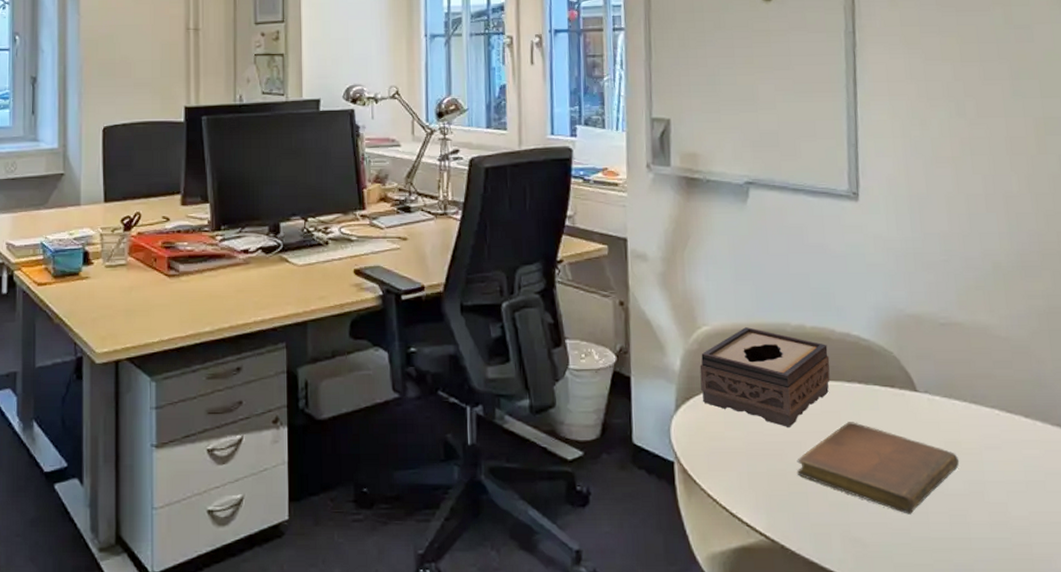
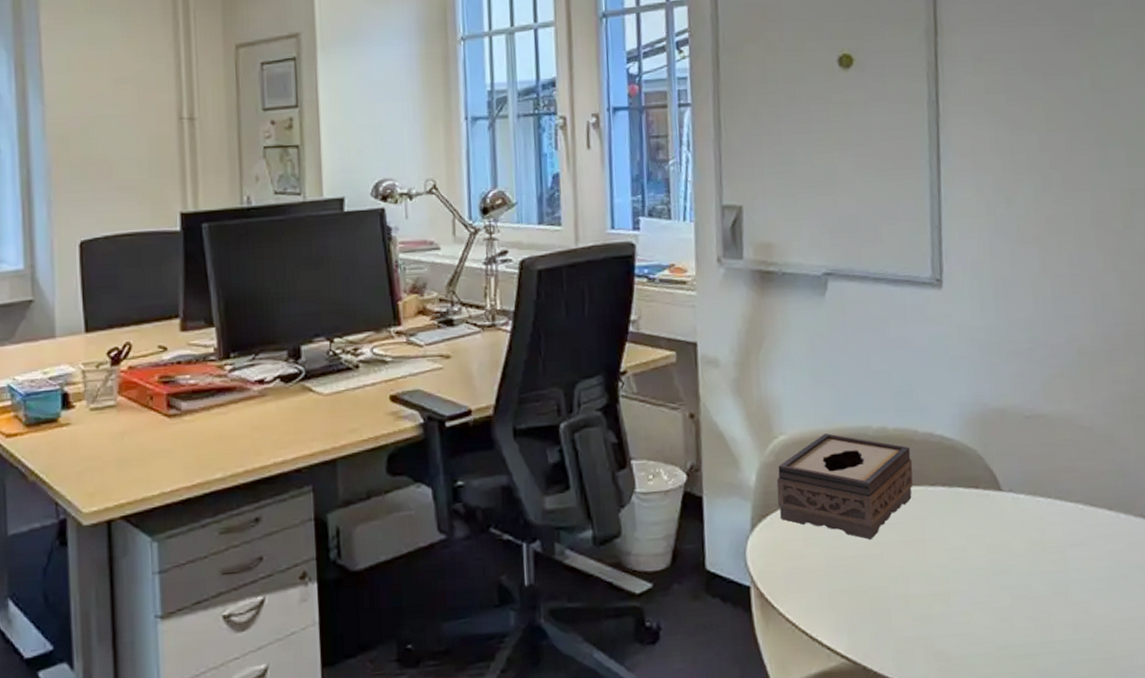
notebook: present [796,422,960,514] -> none [878,528,1044,622]

